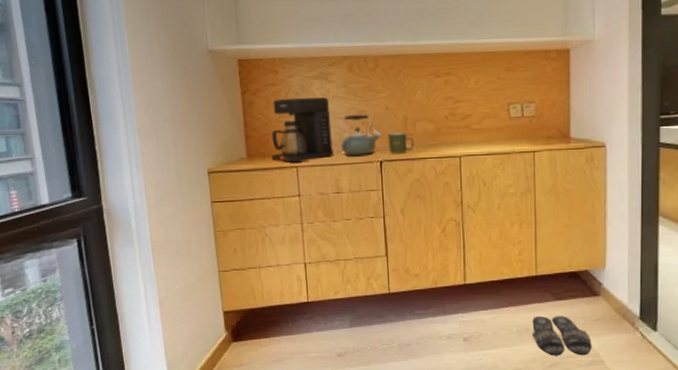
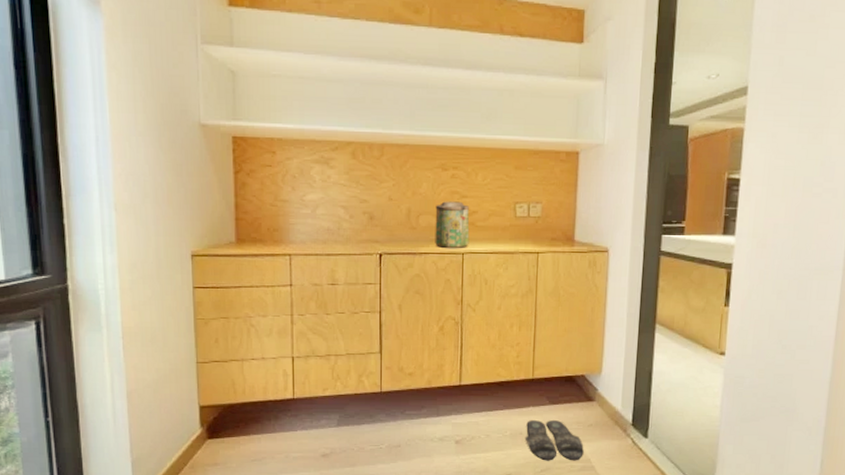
coffee maker: present [271,97,334,163] -> none [263,182,331,250]
kettle: present [341,114,382,157] -> none [340,203,383,248]
mug: present [388,132,414,155] -> none [389,224,416,248]
canister: none [431,106,466,152] -> present [435,201,470,248]

